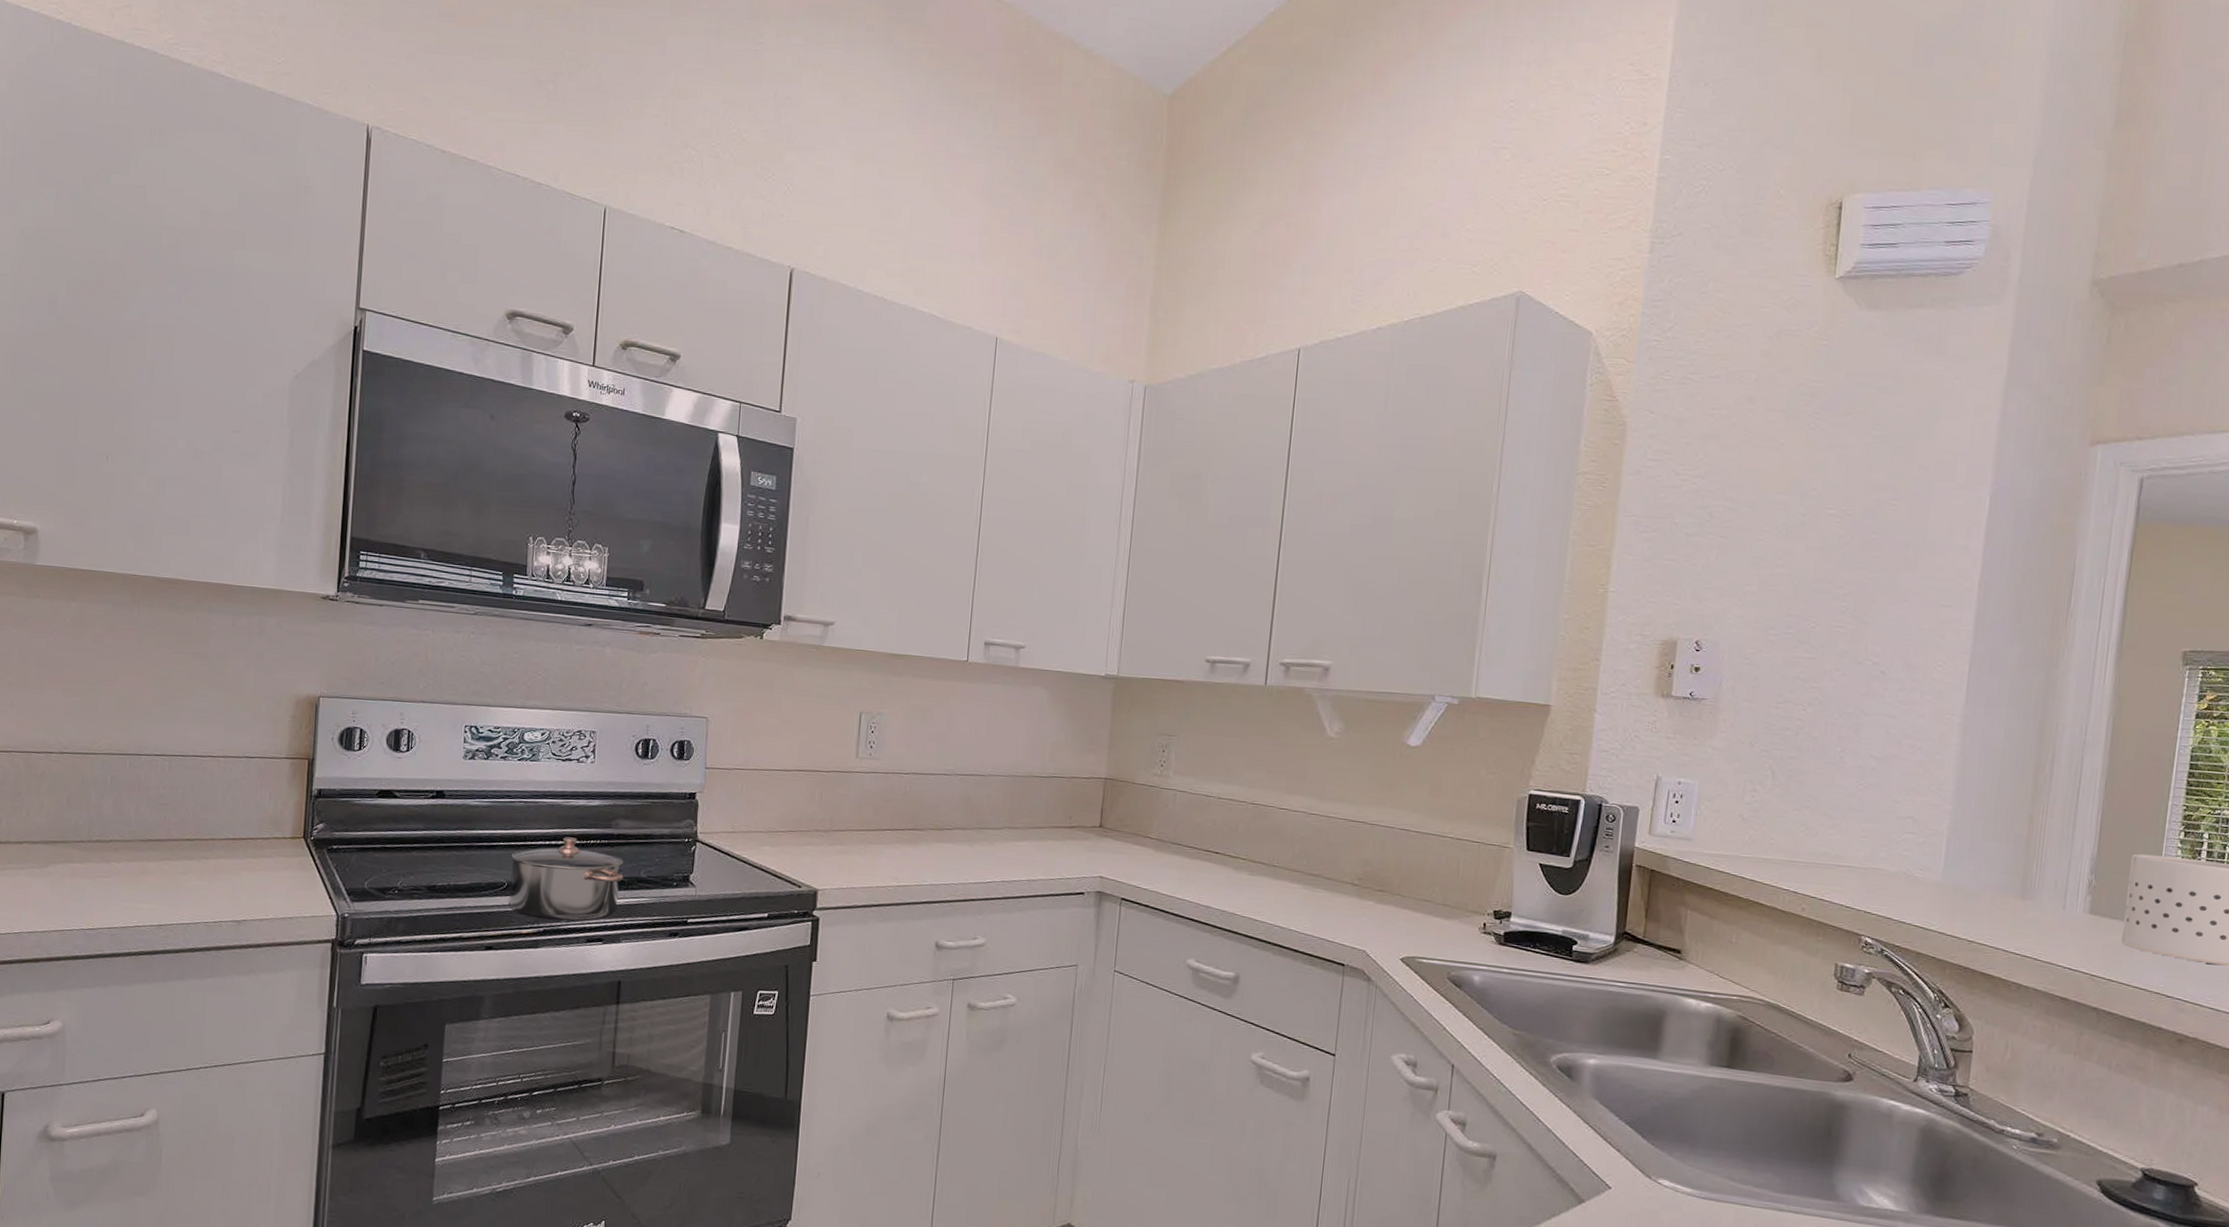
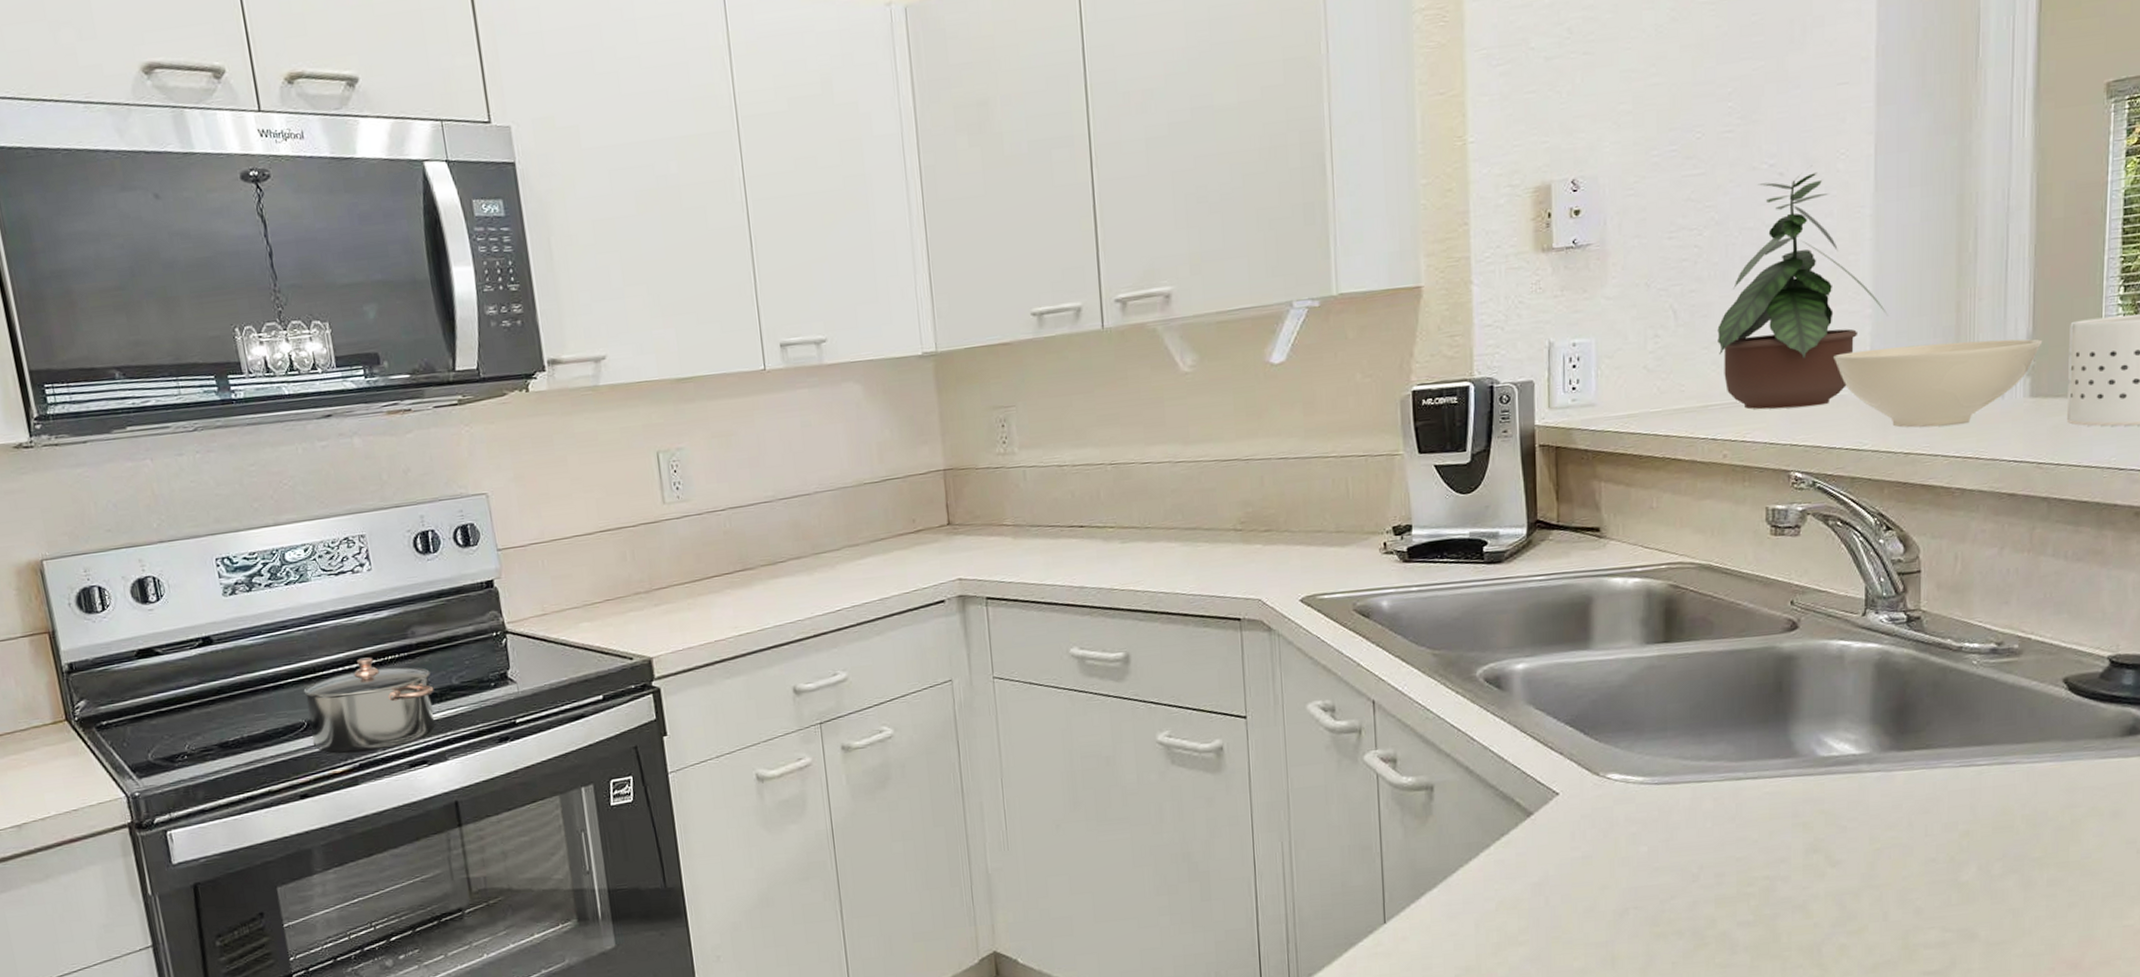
potted plant: none [1809,670,1966,883] -> present [1717,165,1888,410]
bowl: none [1912,839,2105,926] -> present [1833,338,2043,428]

